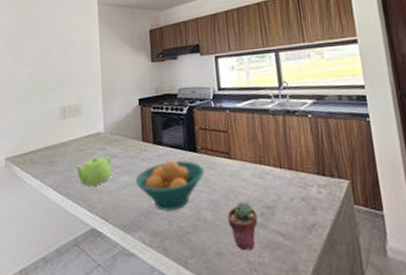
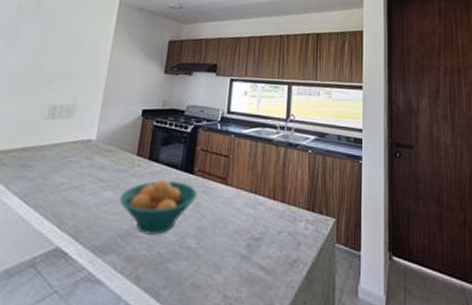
teapot: present [74,156,111,186] -> none [50,165,97,198]
potted succulent: present [227,202,258,251] -> none [211,231,243,284]

